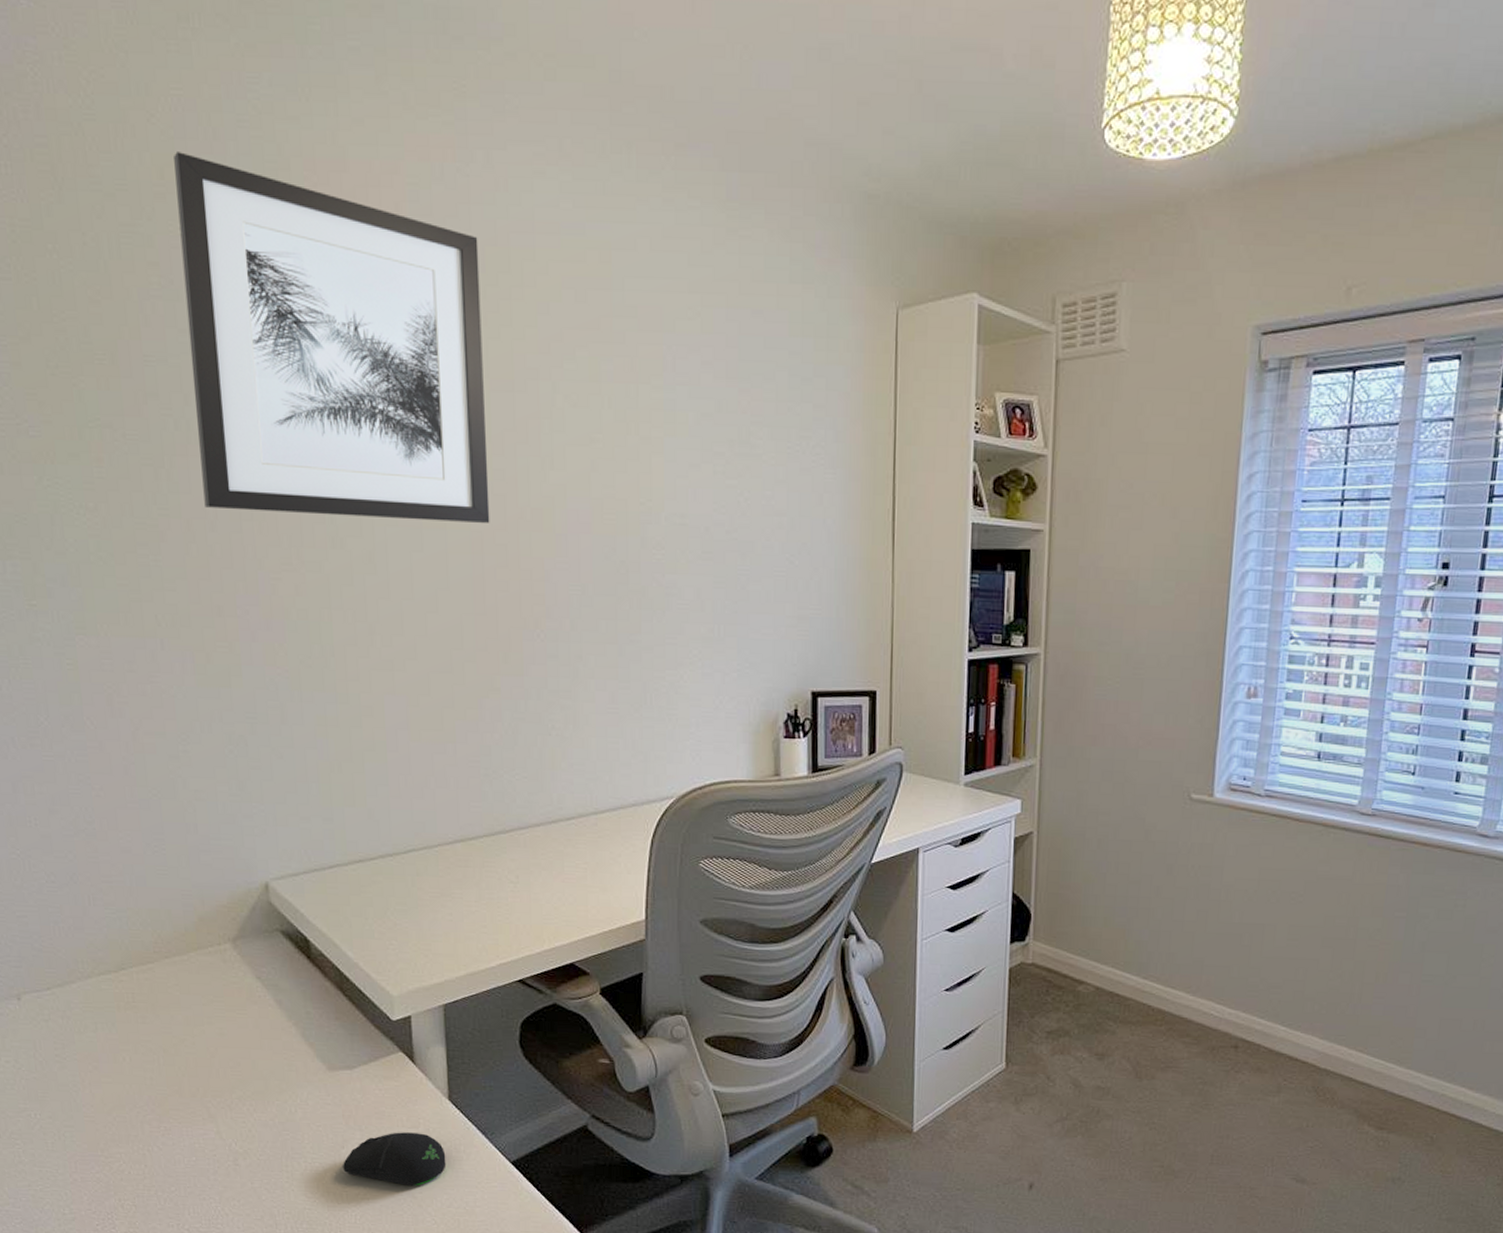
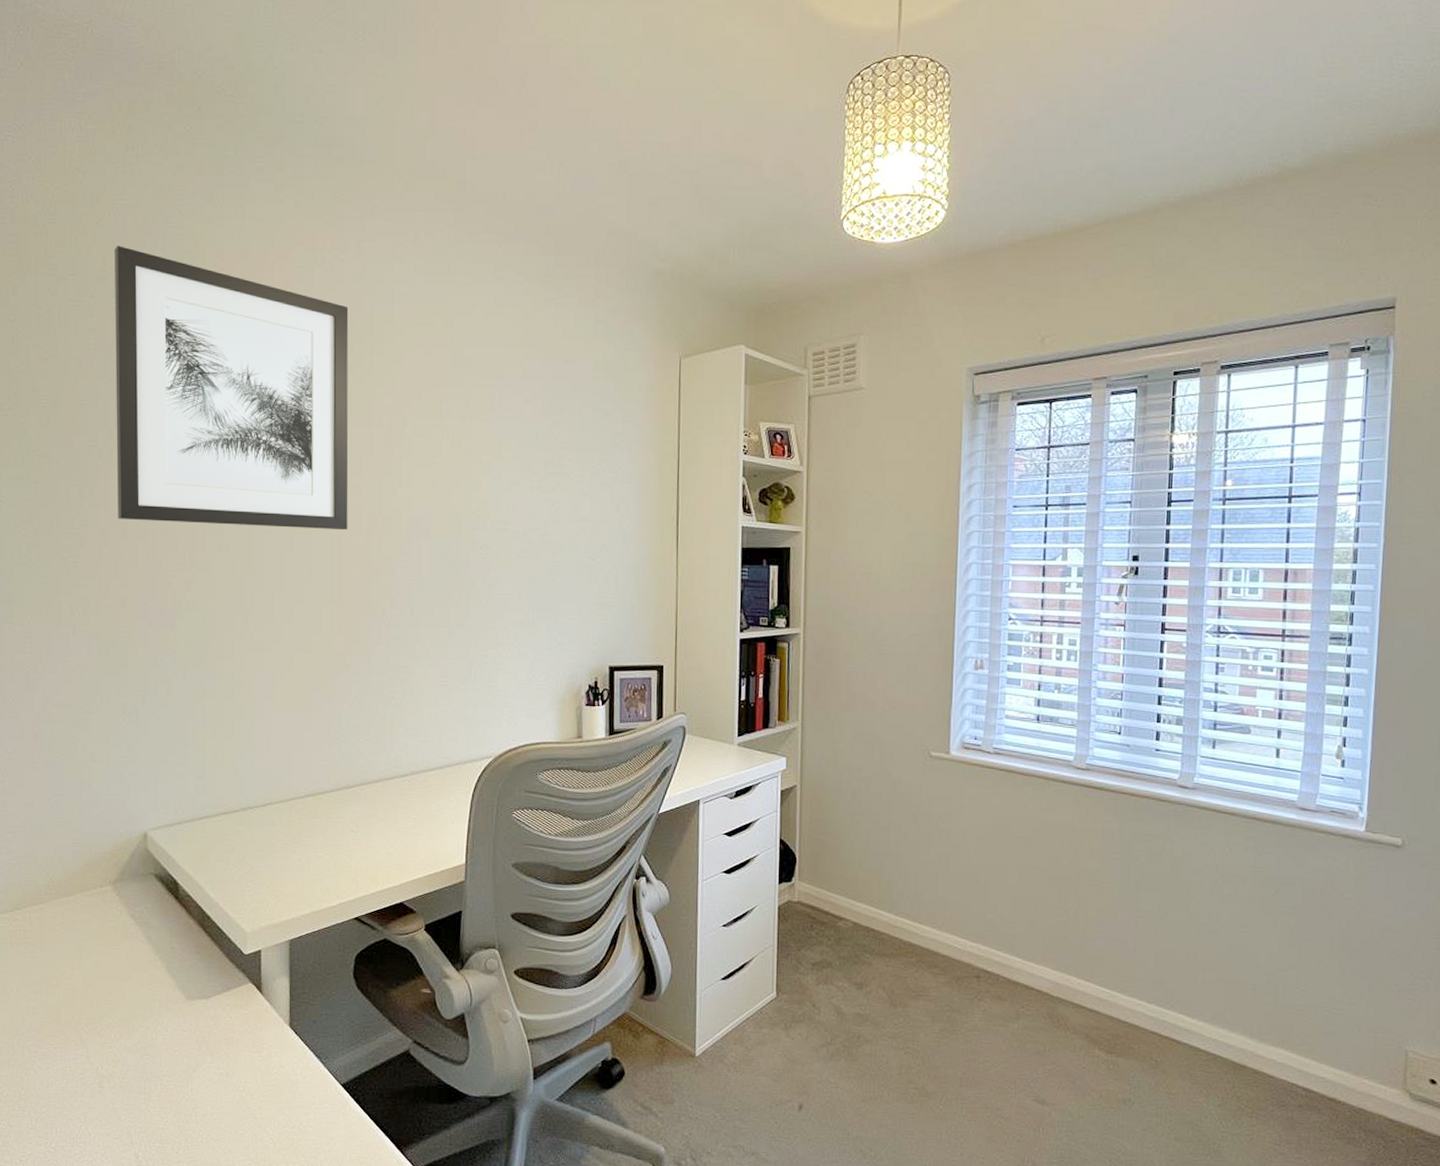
computer mouse: present [342,1132,447,1186] -> none [193,1056,285,1107]

